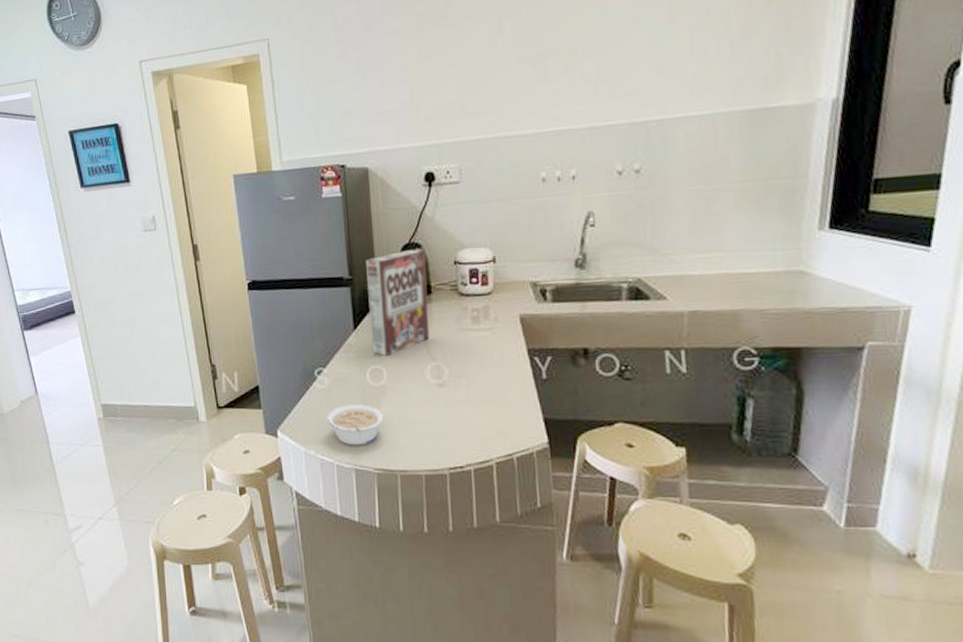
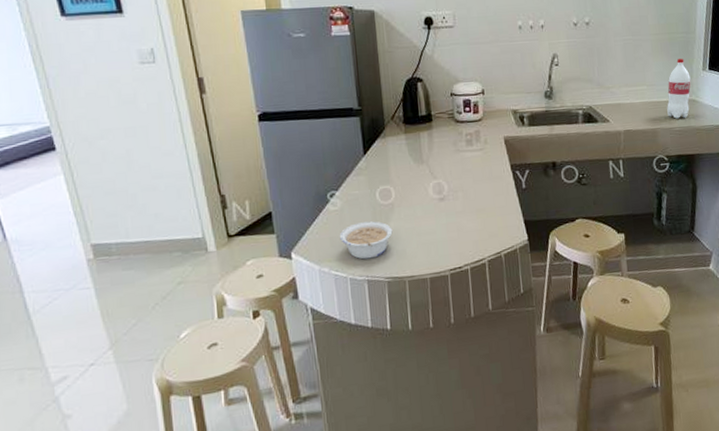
cereal box: present [366,249,429,357] -> none [374,83,431,178]
bottle: none [757,214,798,297] -> present [667,59,691,119]

